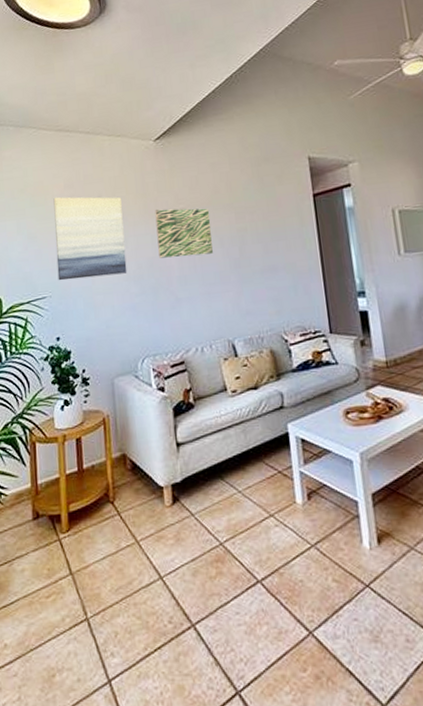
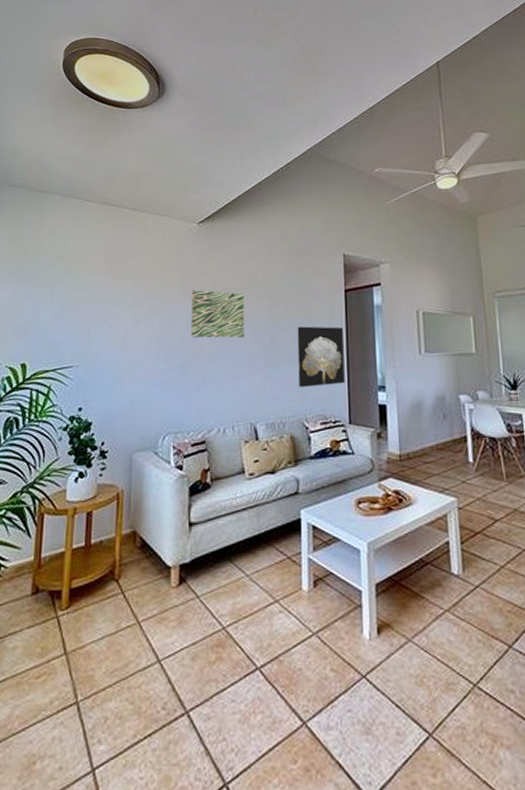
wall art: present [53,197,128,281] -> none [87,268,159,352]
wall art: none [267,234,322,300] -> present [297,326,345,388]

